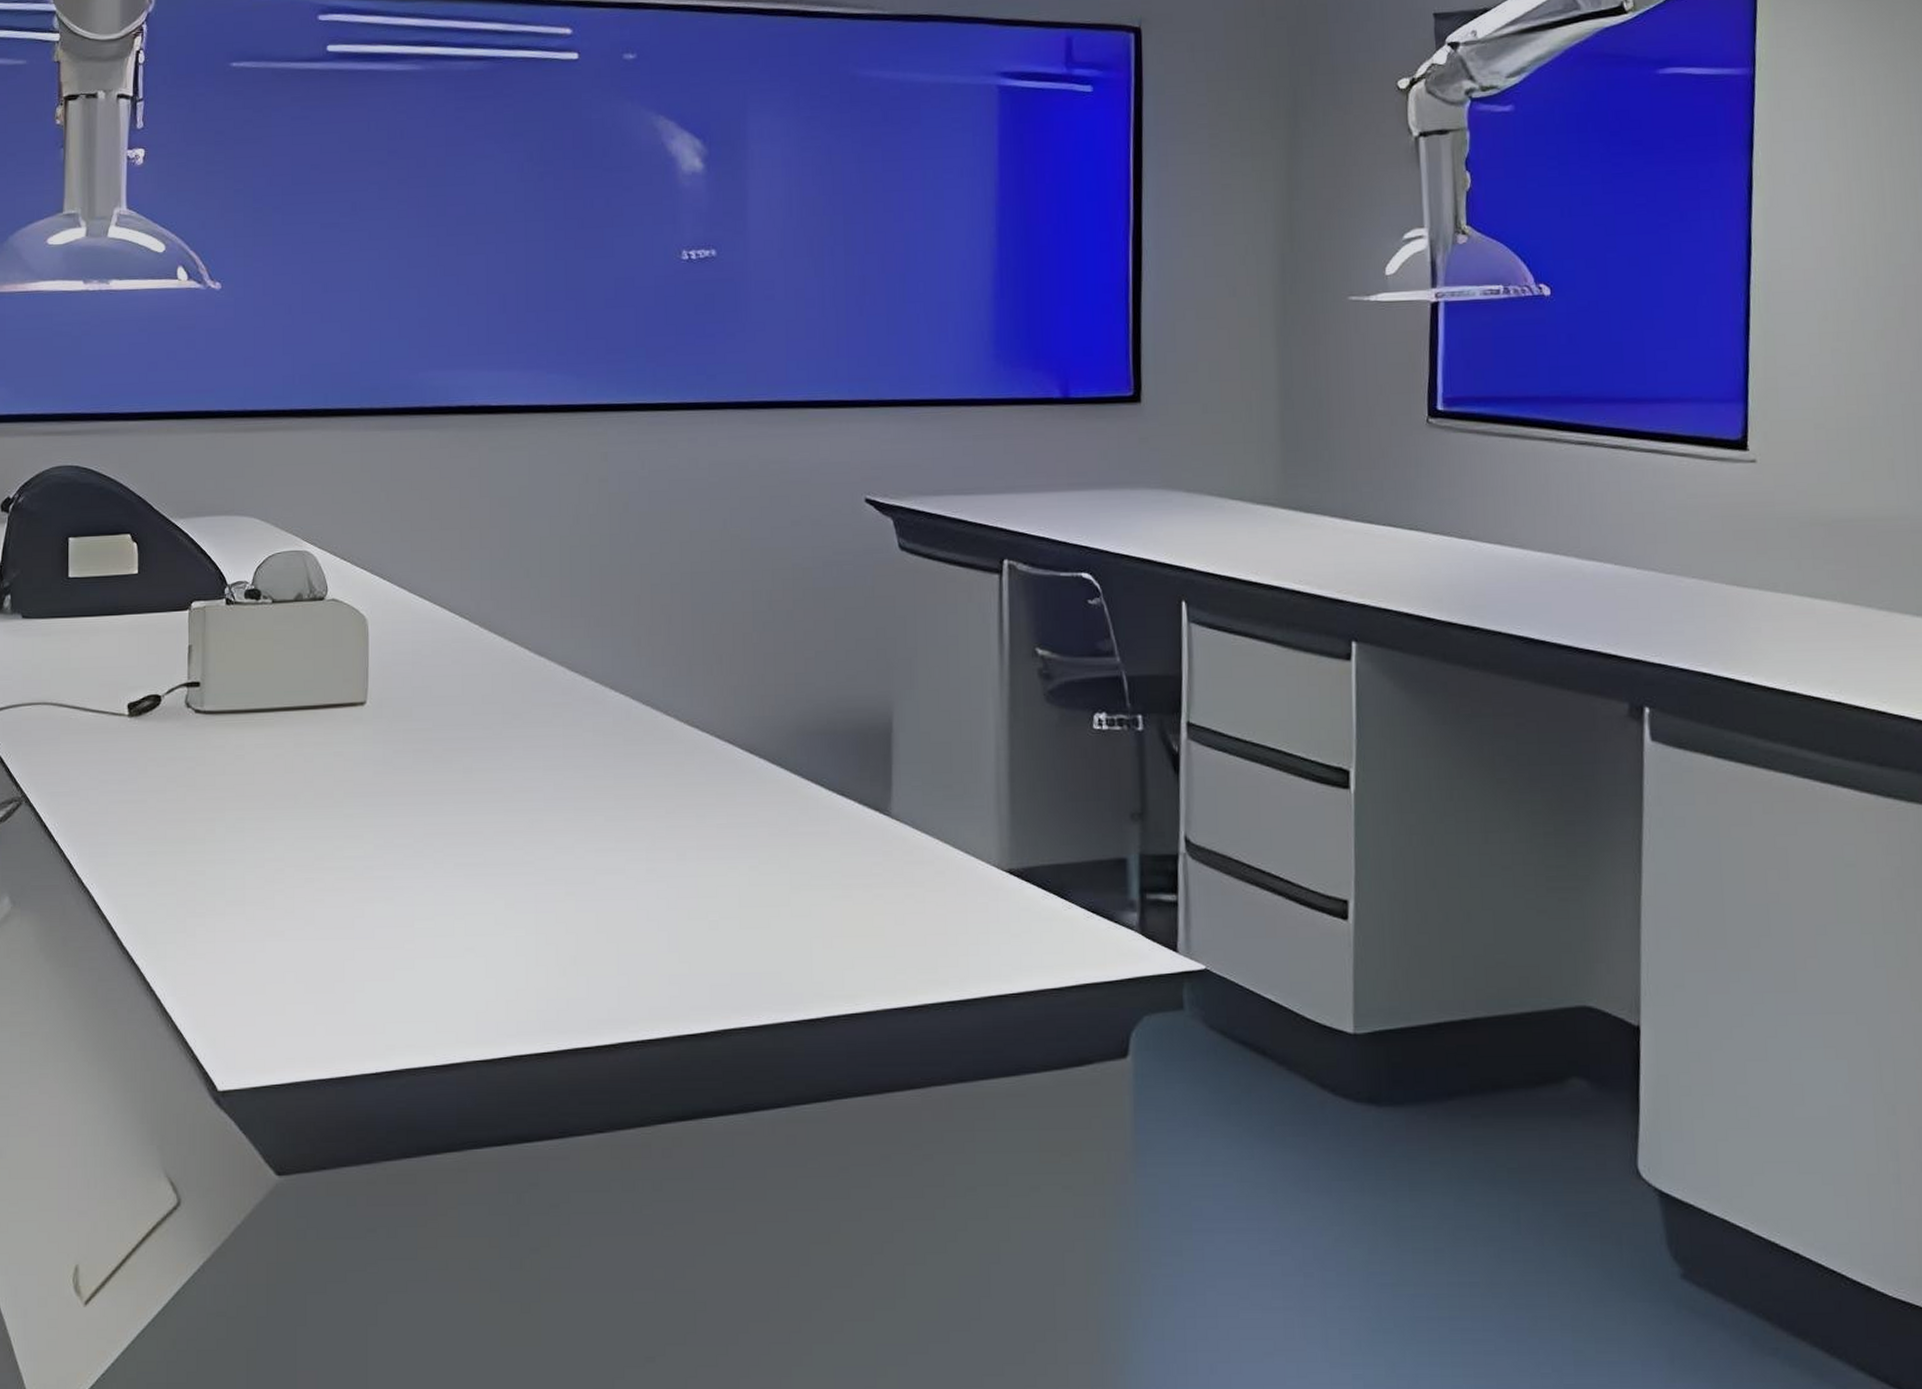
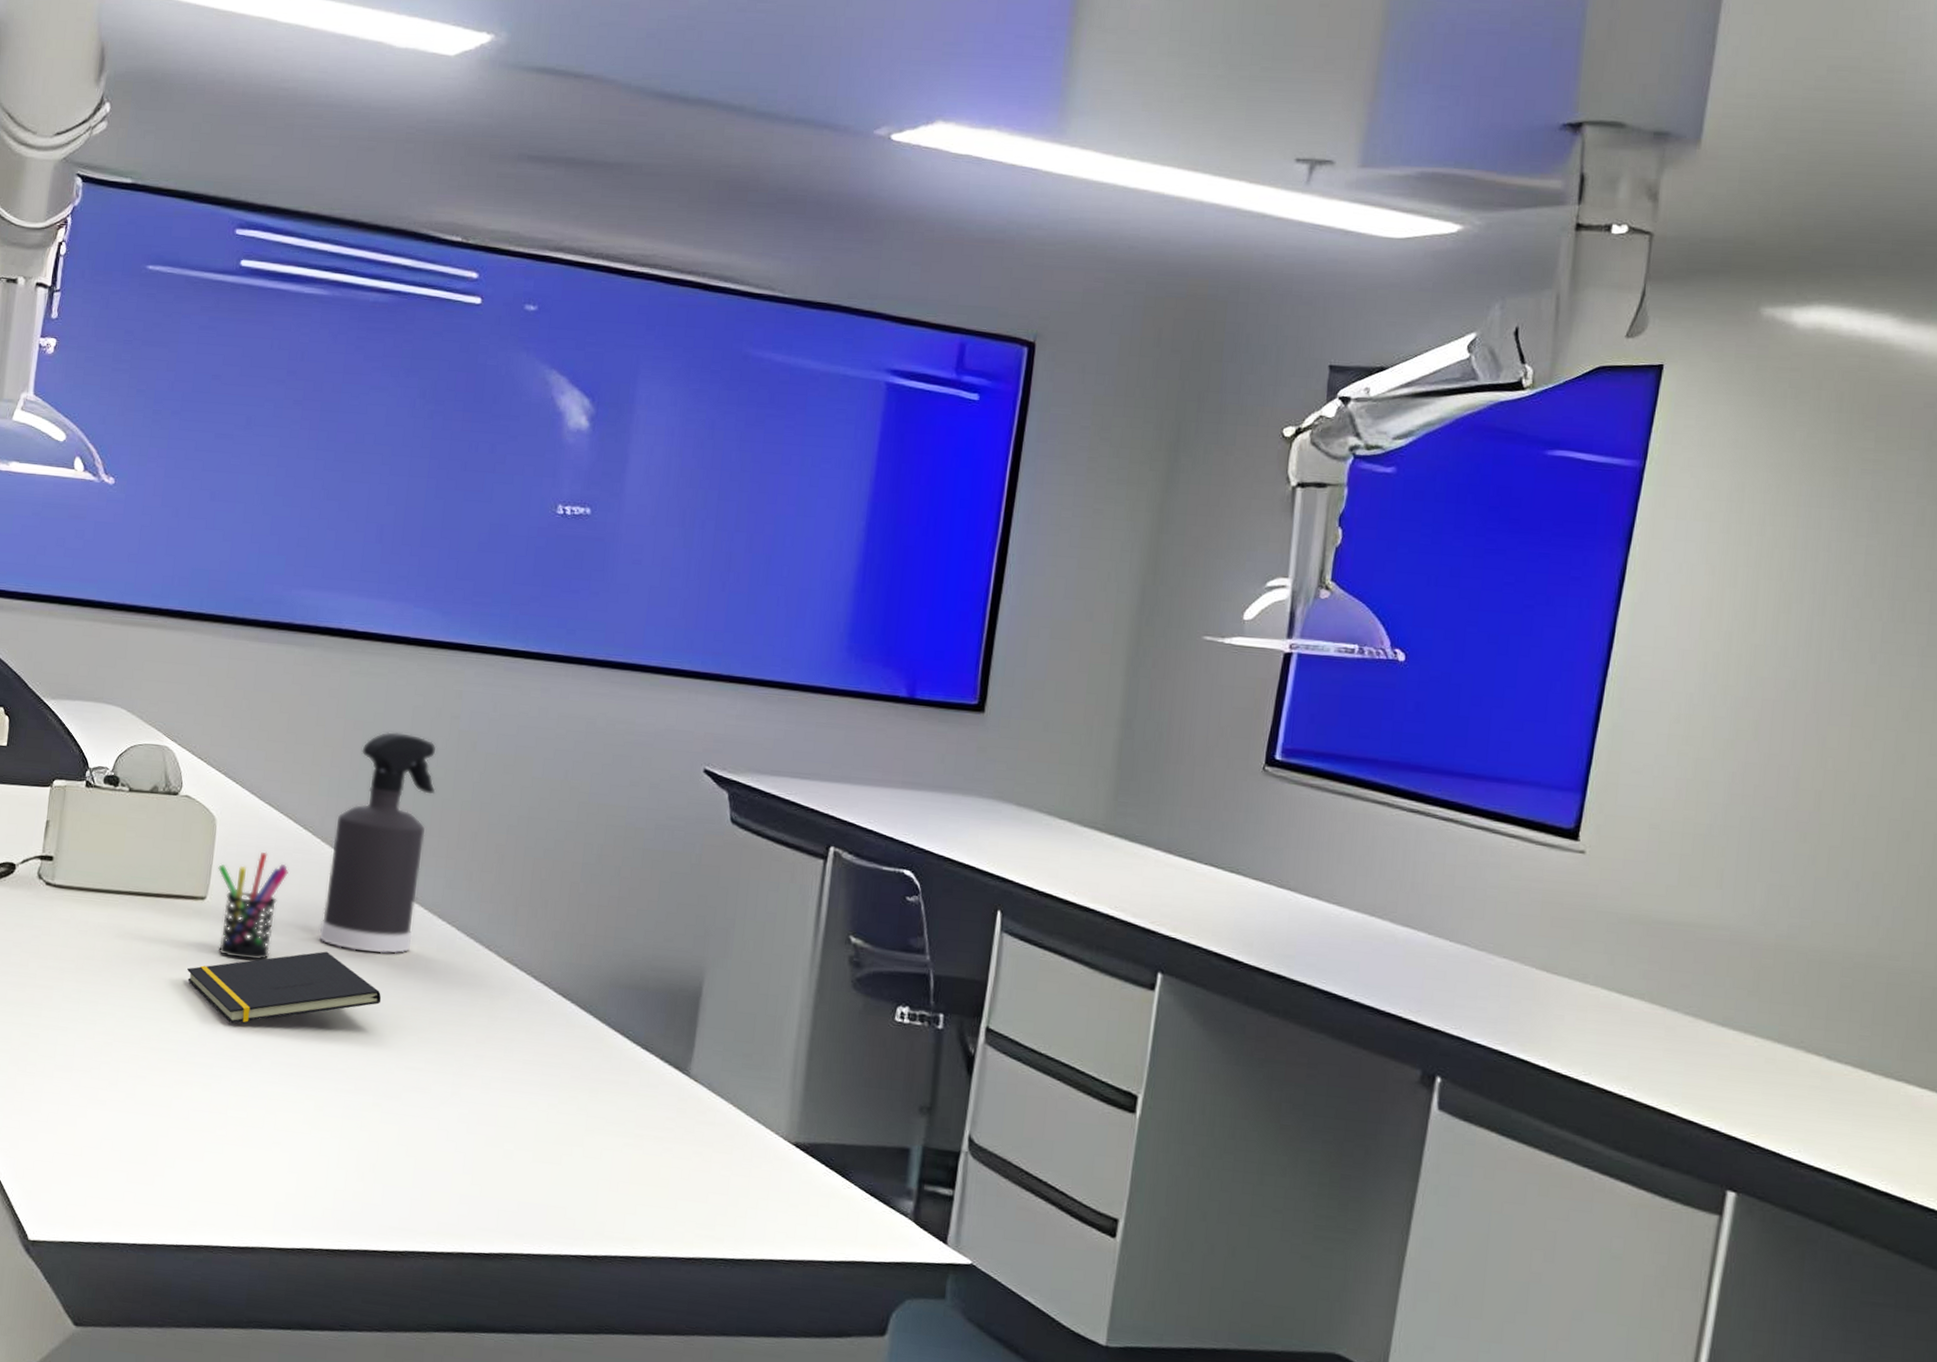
notepad: none [355,741,562,830] -> present [187,951,382,1024]
pen holder: none [375,646,449,761] -> present [218,852,289,960]
spray bottle: none [488,504,592,736] -> present [319,732,437,954]

